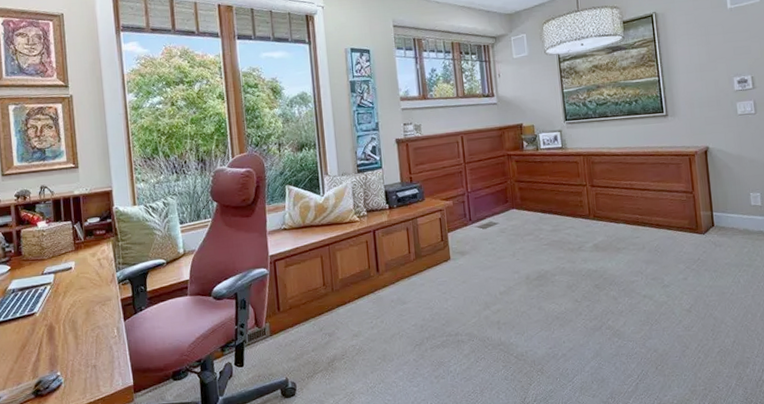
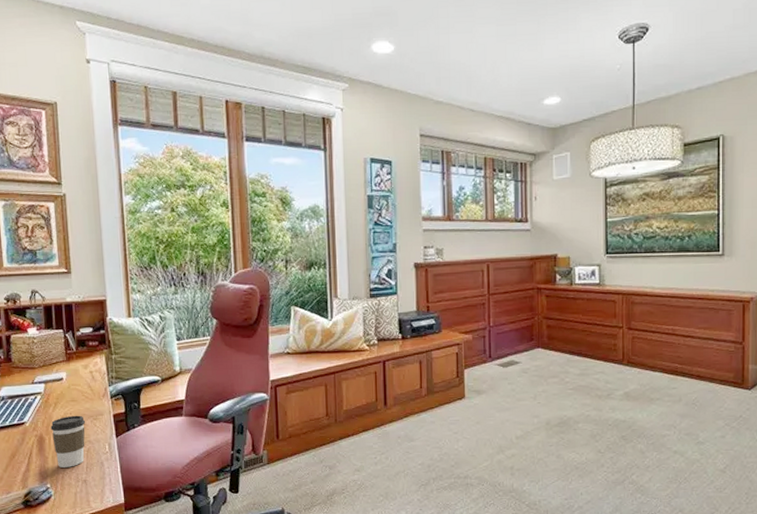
coffee cup: none [60,302,95,355] -> present [50,415,86,468]

